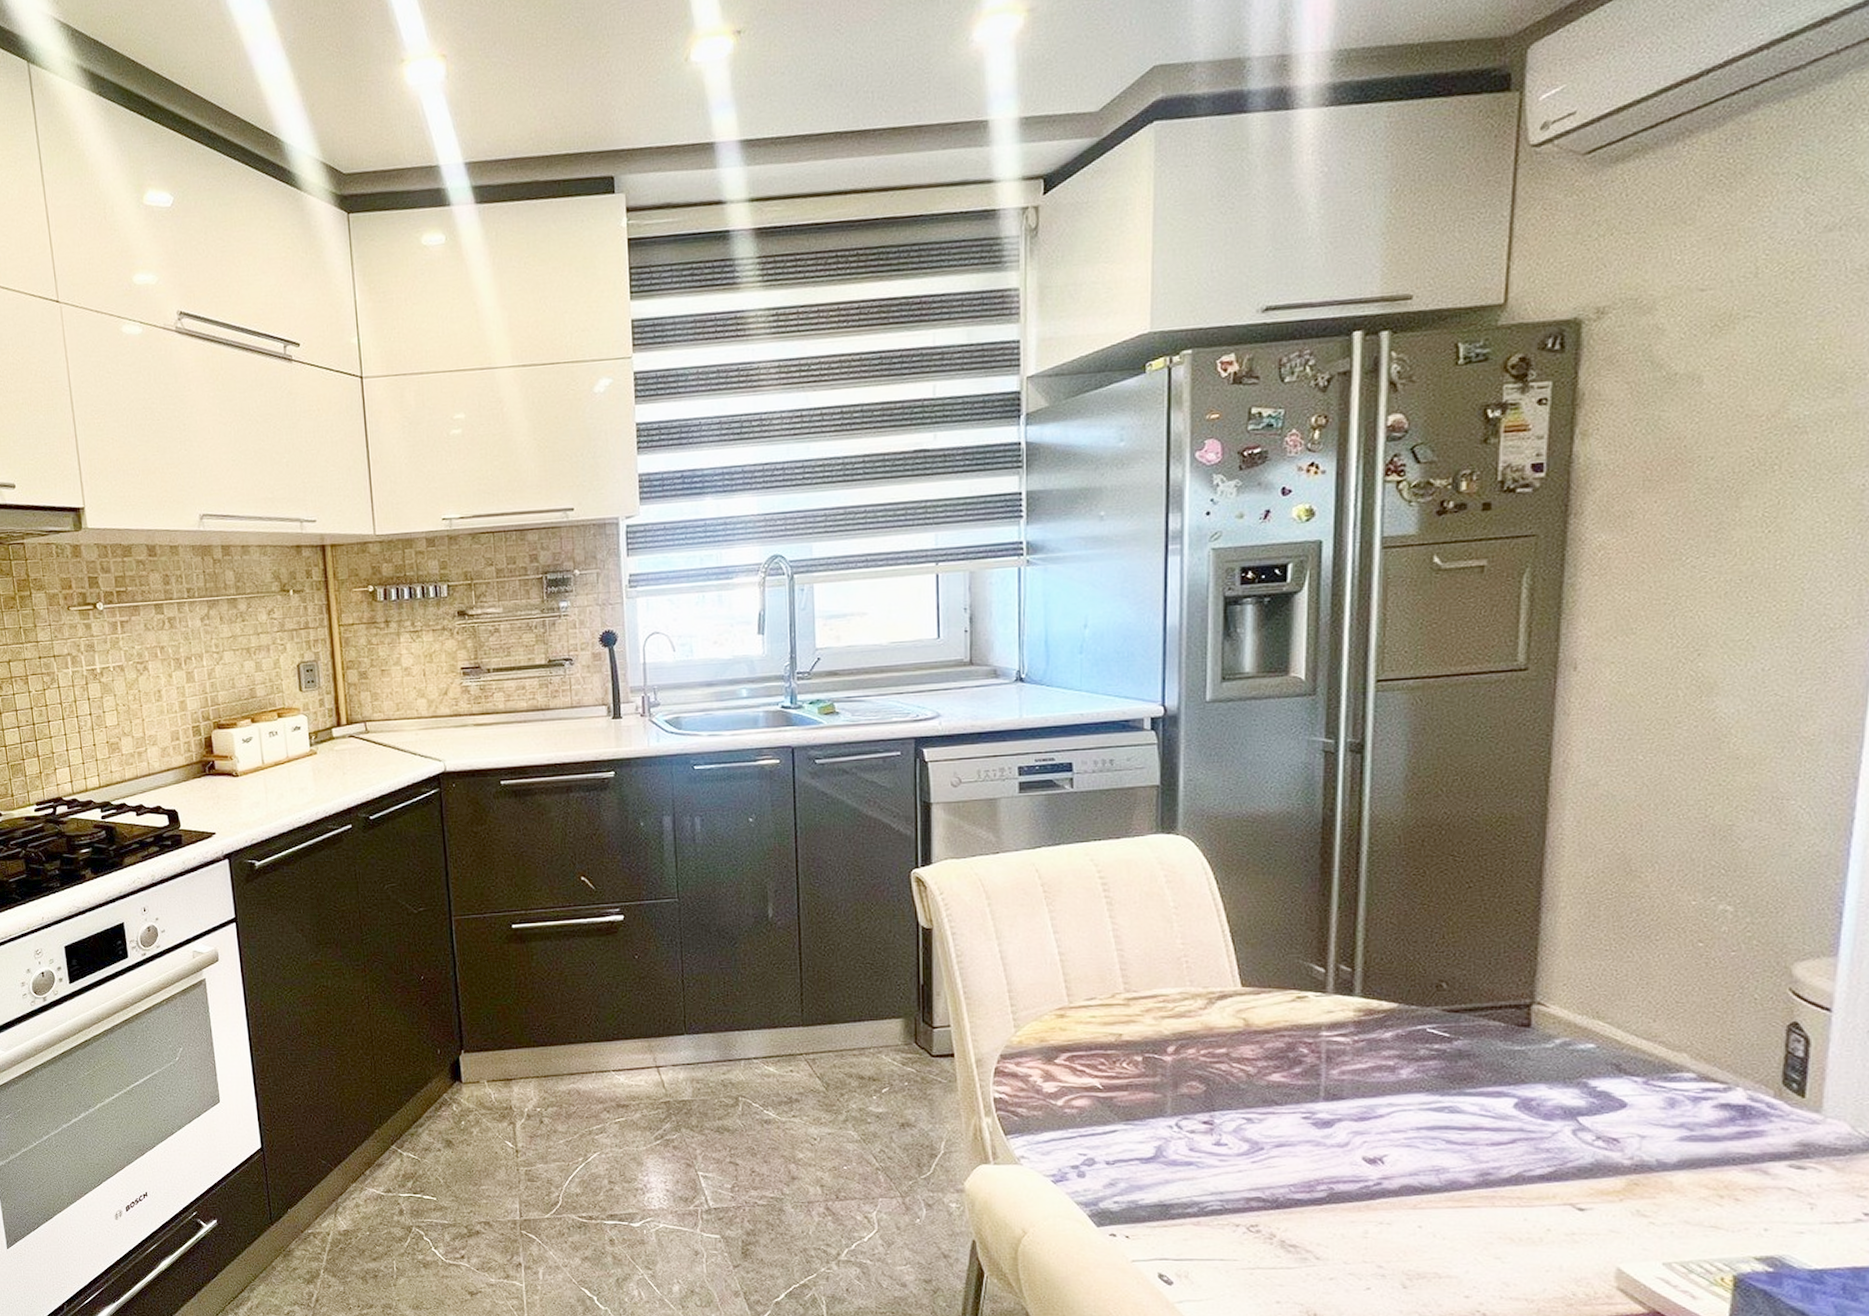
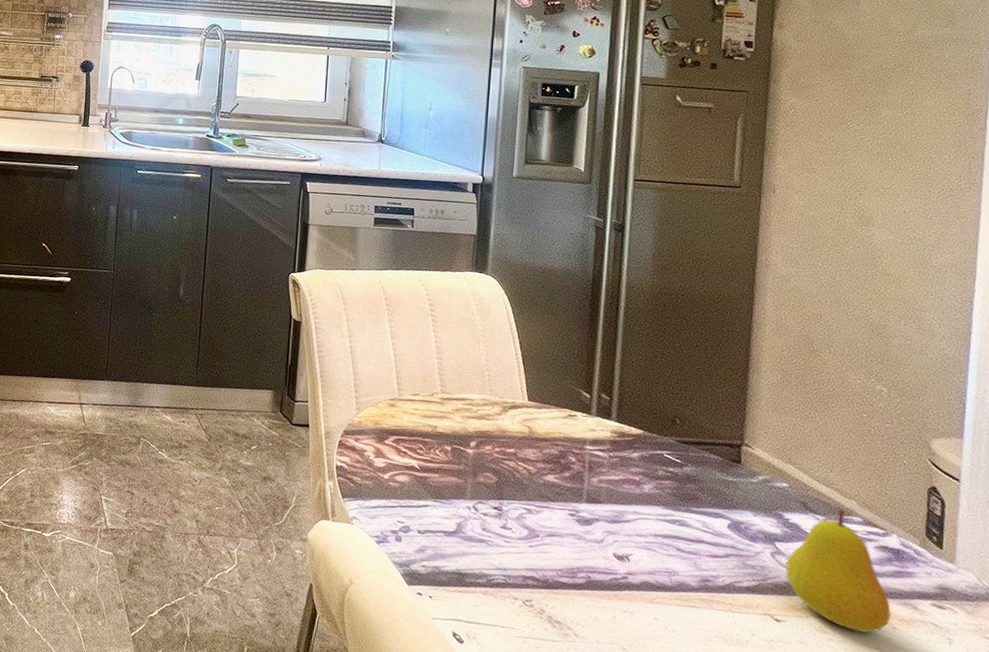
fruit: none [1591,1066,1733,1211] -> present [785,509,891,633]

